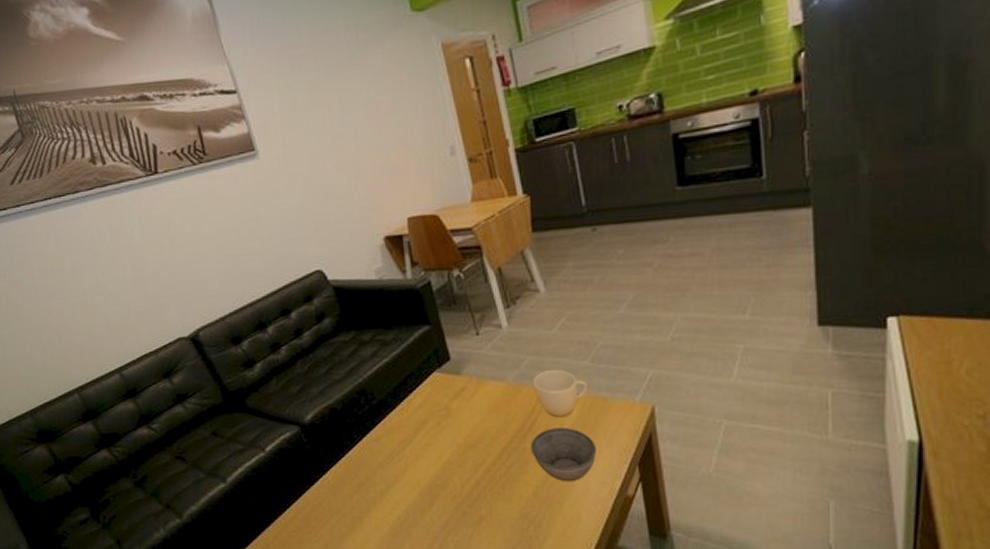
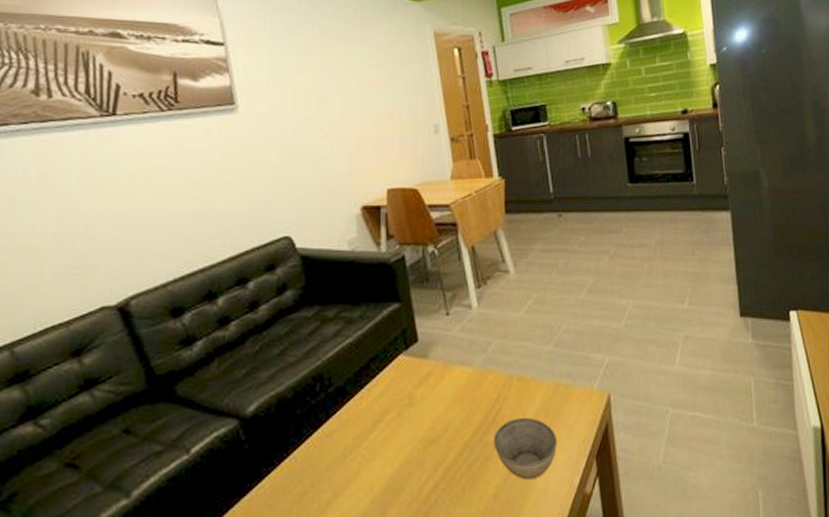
cup: present [533,369,588,417] -> none [499,354,551,405]

